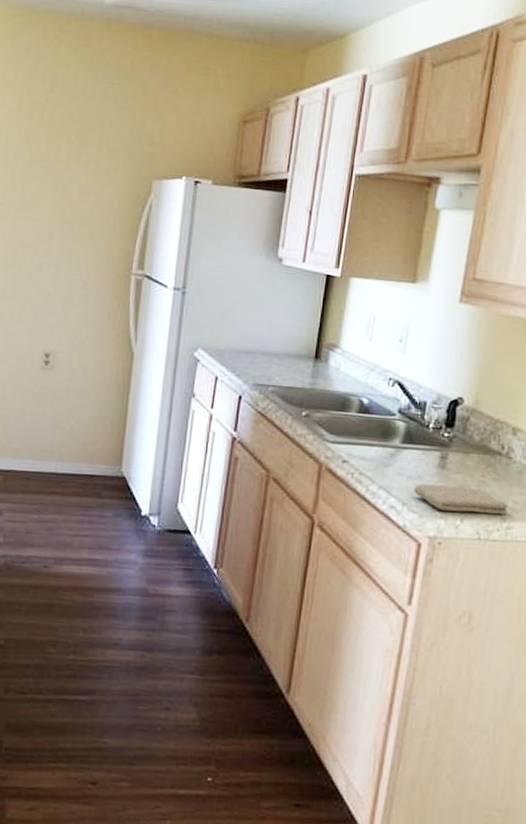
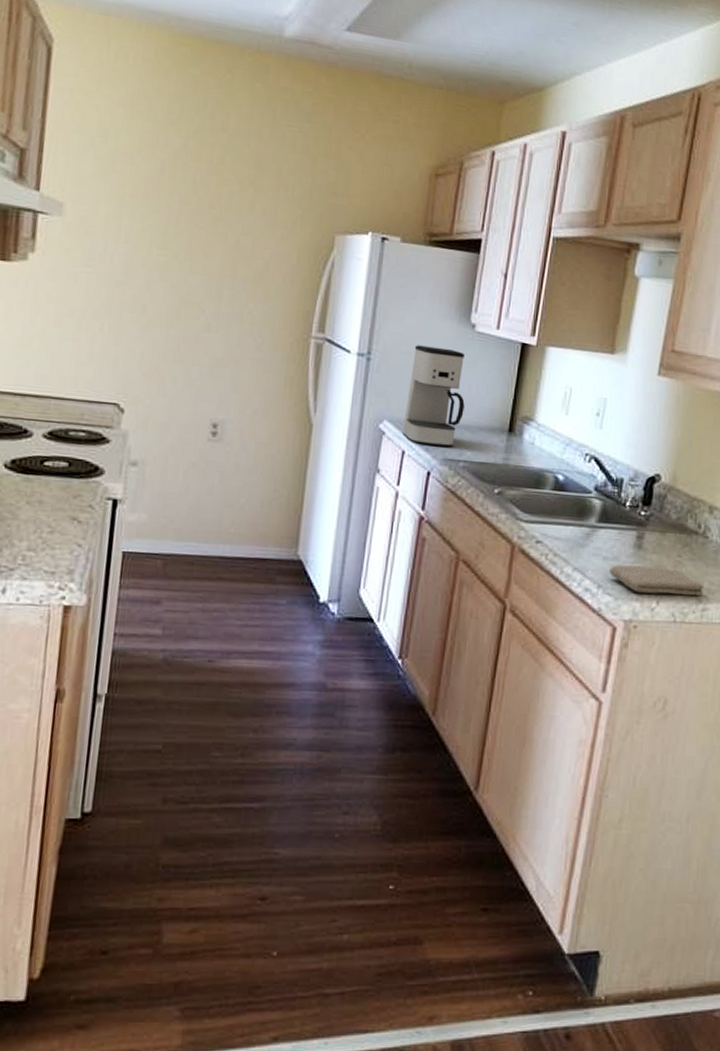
coffee maker: none [216,279,273,373] -> present [402,345,465,447]

